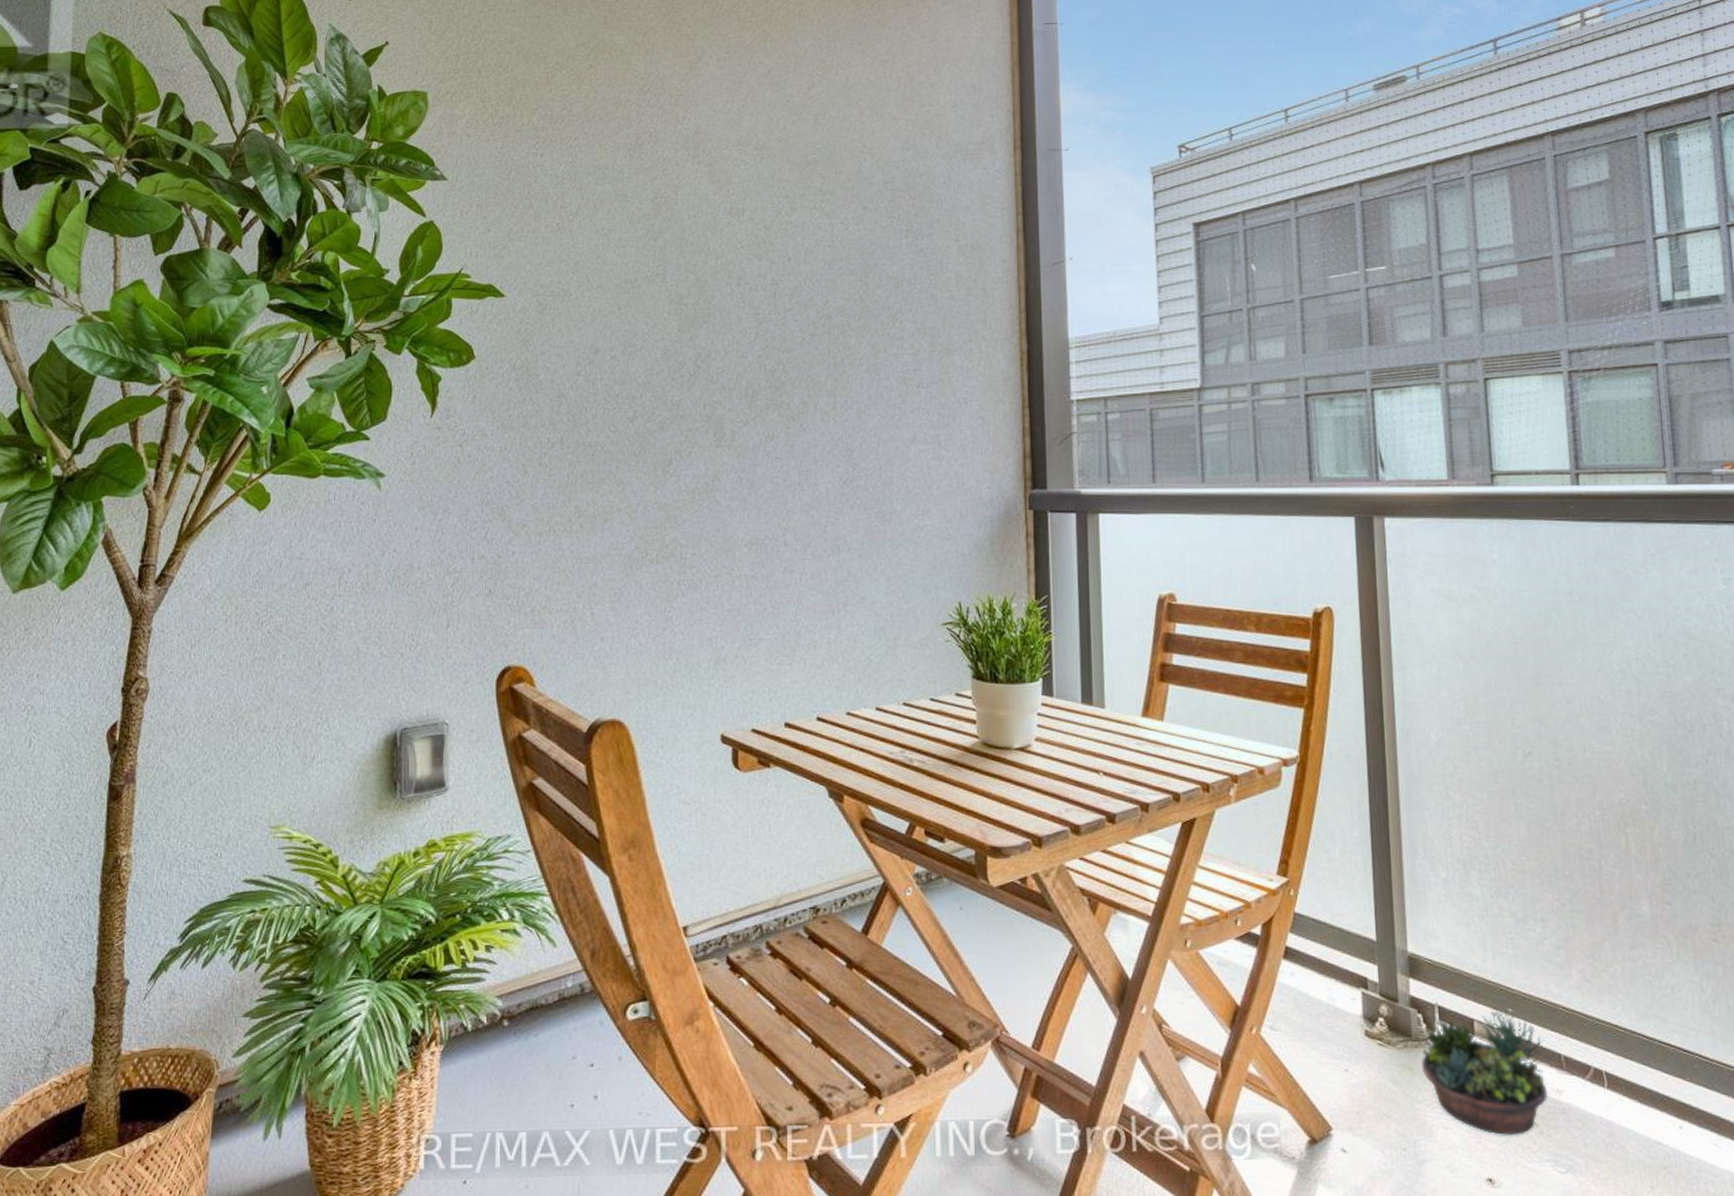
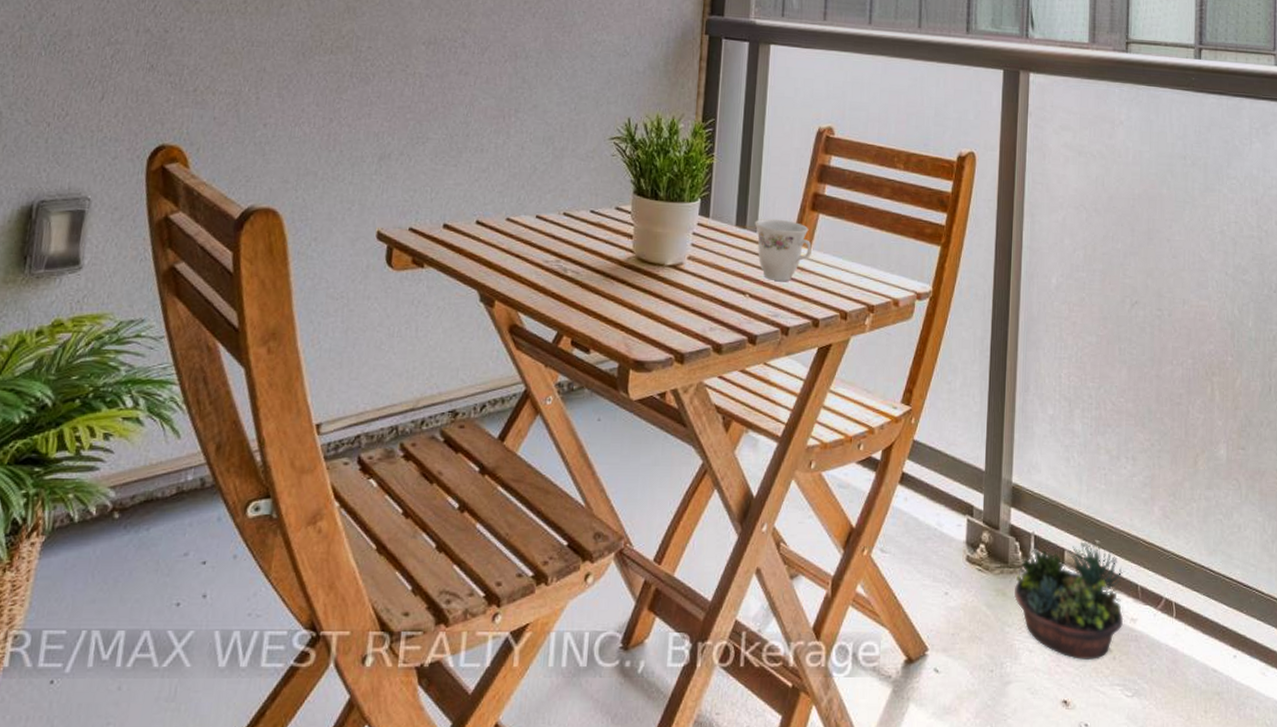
teacup: none [1101,693,1164,756] -> present [754,218,812,281]

